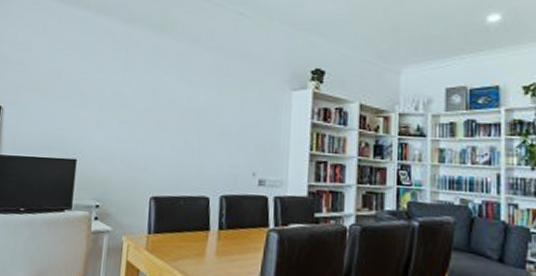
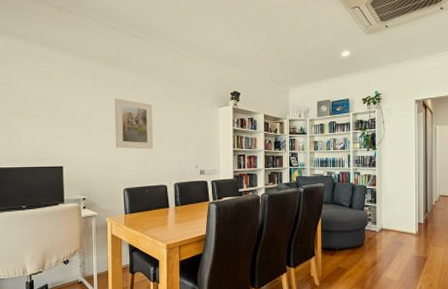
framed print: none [146,73,201,145] -> present [114,98,154,149]

